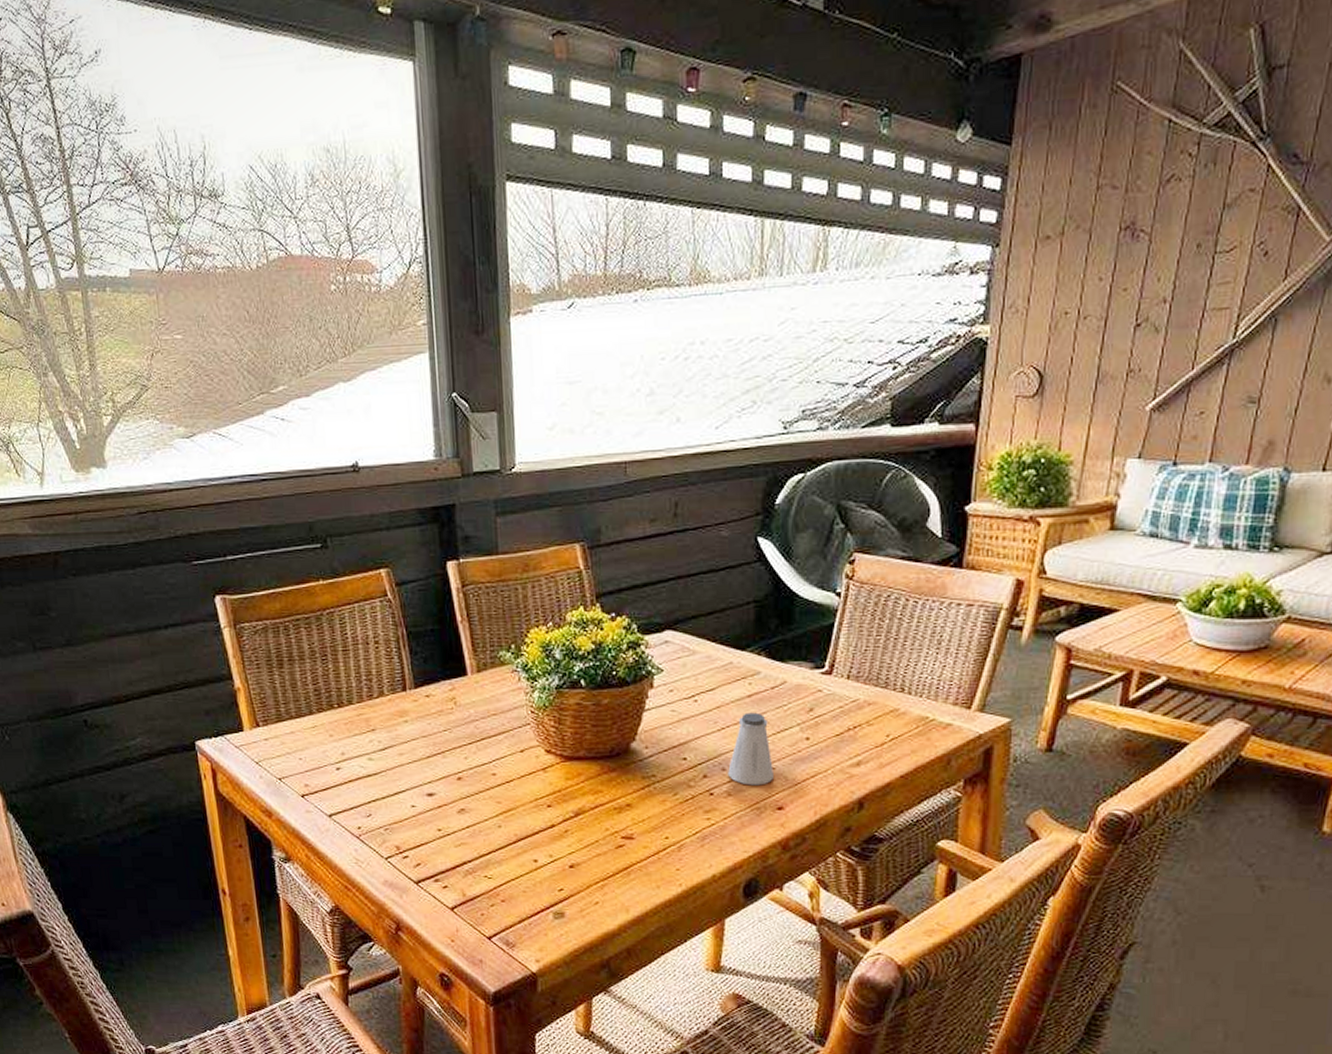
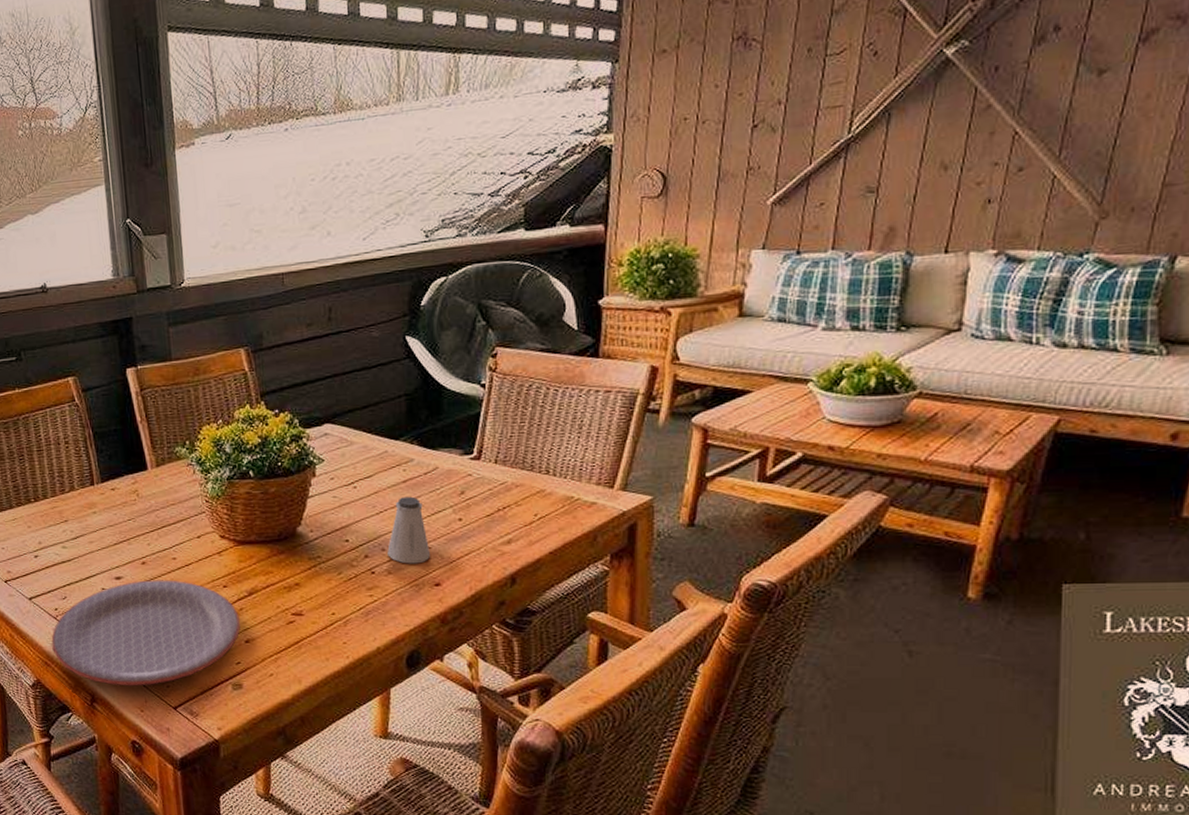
plate: none [353,797,564,914] -> present [51,580,240,686]

